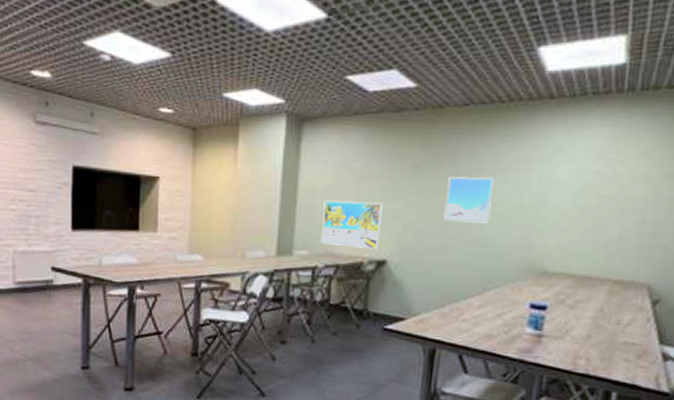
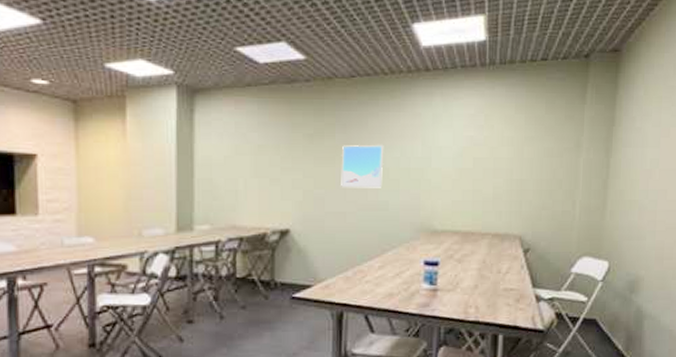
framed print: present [320,200,383,249] -> none [222,173,282,219]

